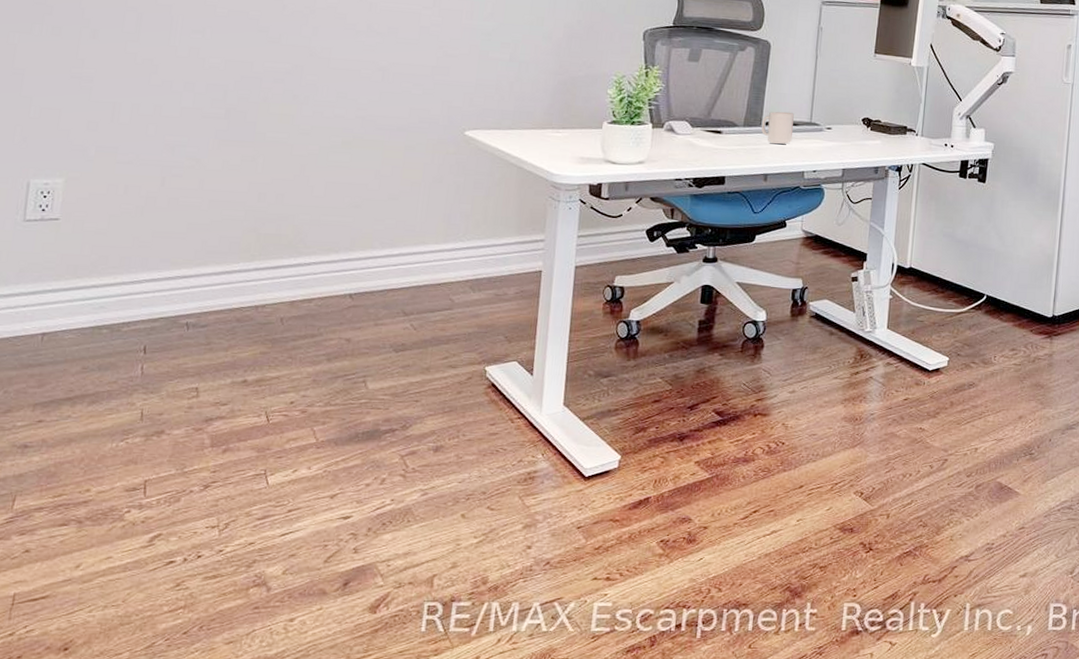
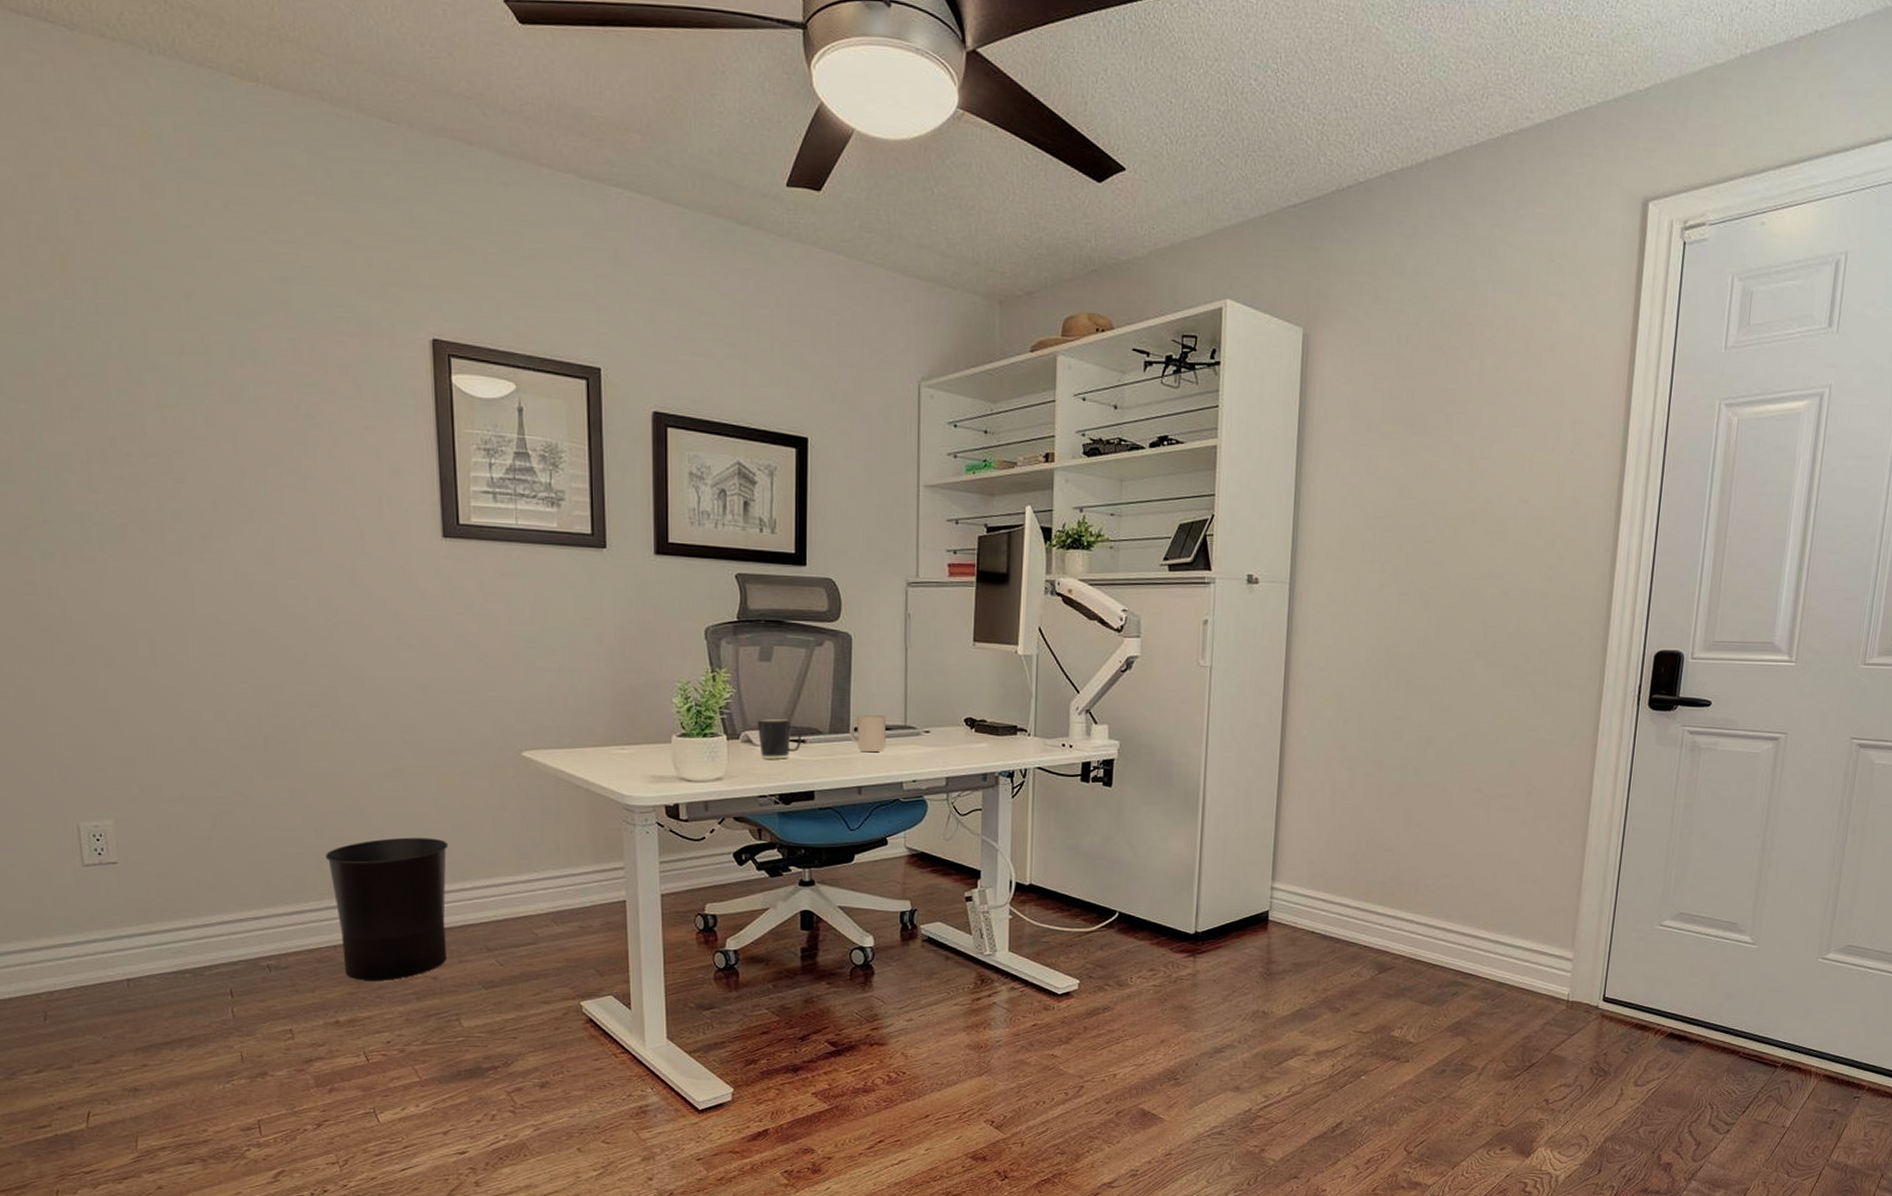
waste bin: none [262,205,383,341] -> present [325,837,449,980]
mug: none [680,111,719,147] -> present [757,718,802,759]

